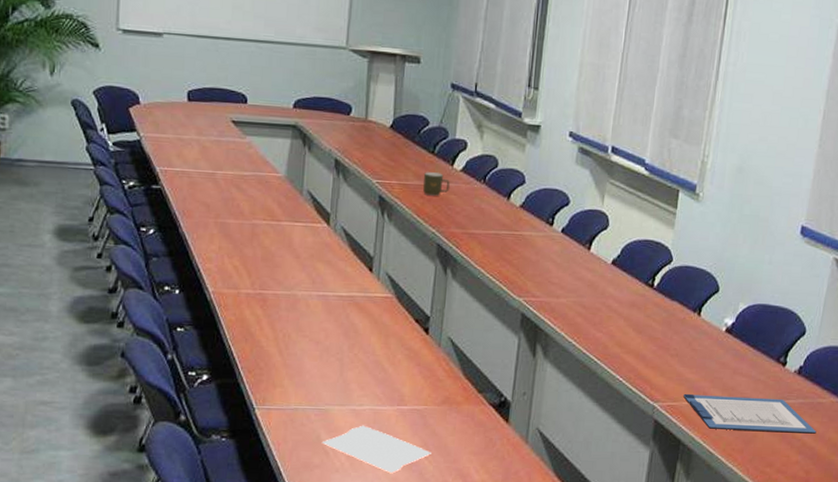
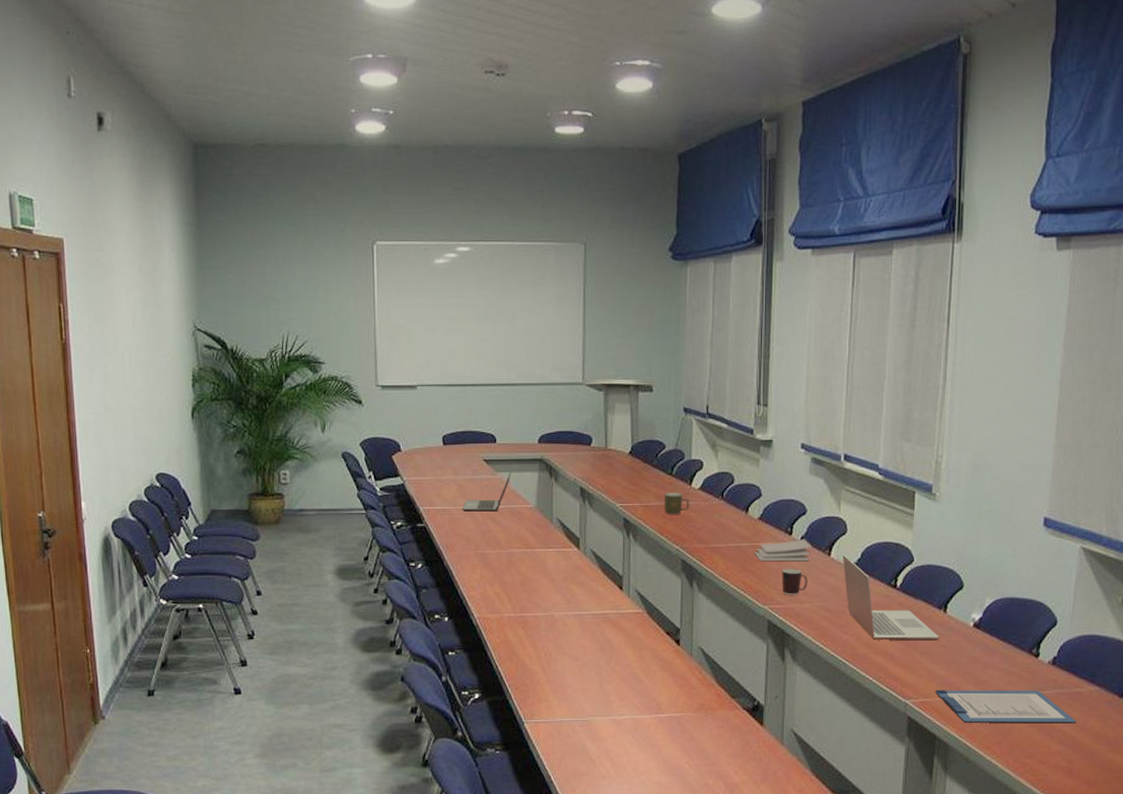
laptop: none [204,136,261,178] -> present [462,471,511,512]
paper sheet: present [321,425,431,473] -> none [587,733,691,777]
papers: none [513,230,573,255] -> present [754,539,813,562]
mug: none [538,261,565,289] -> present [782,569,807,595]
laptop: none [601,249,692,343] -> present [842,554,939,640]

